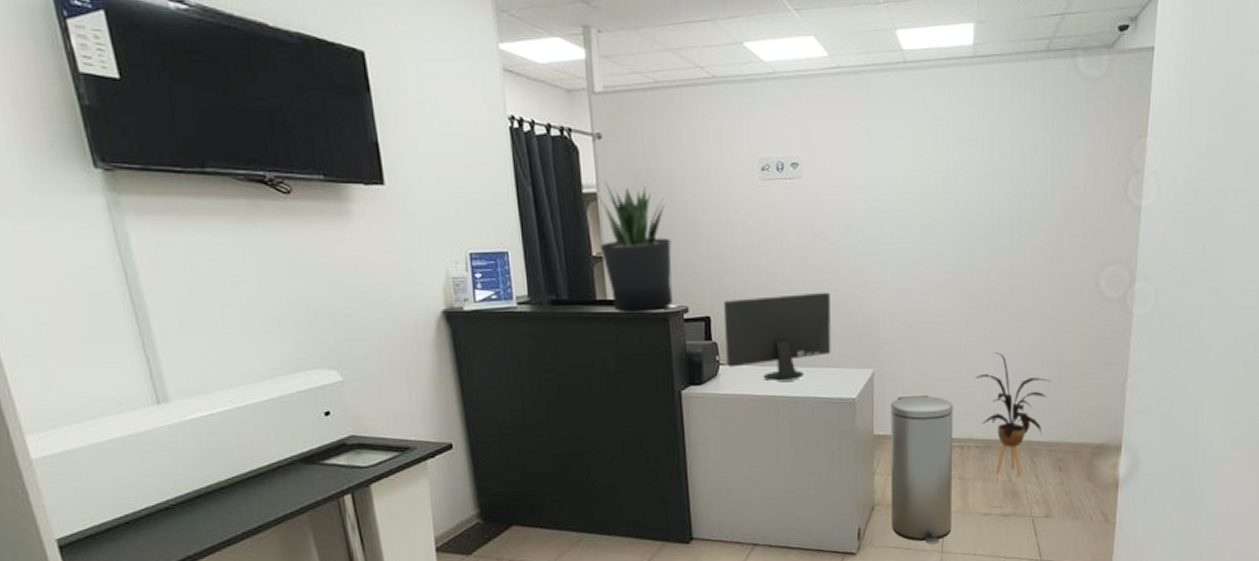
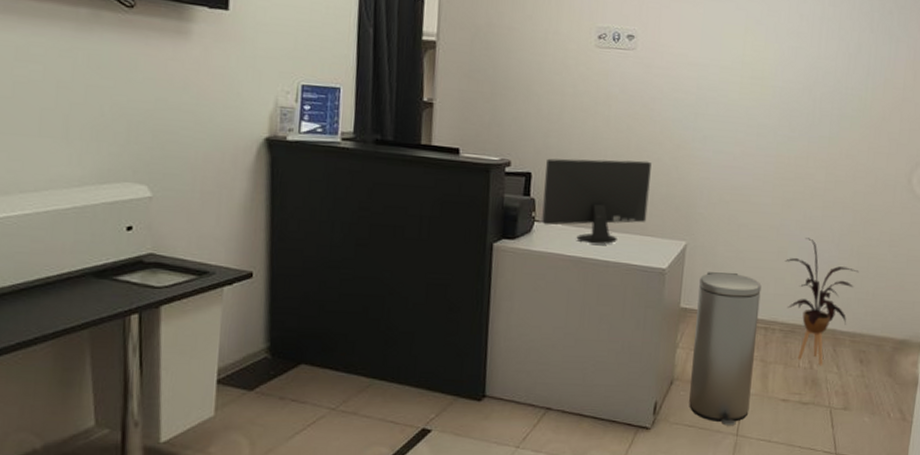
planter: present [598,180,672,314] -> none [431,30,502,162]

